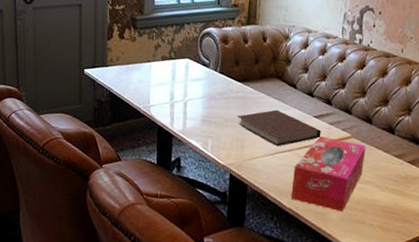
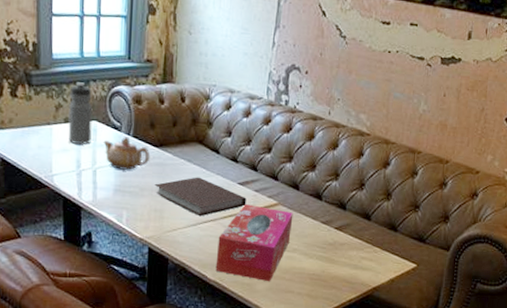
water bottle: none [164,25,186,79] -> present [68,82,93,145]
teapot: none [193,73,234,103] -> present [103,137,151,170]

